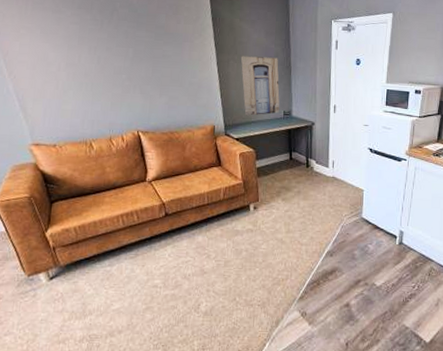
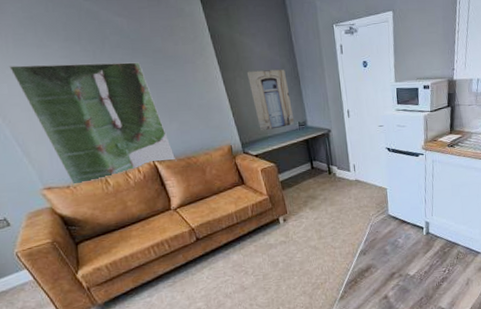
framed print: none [24,26,160,145] -> present [9,62,177,186]

